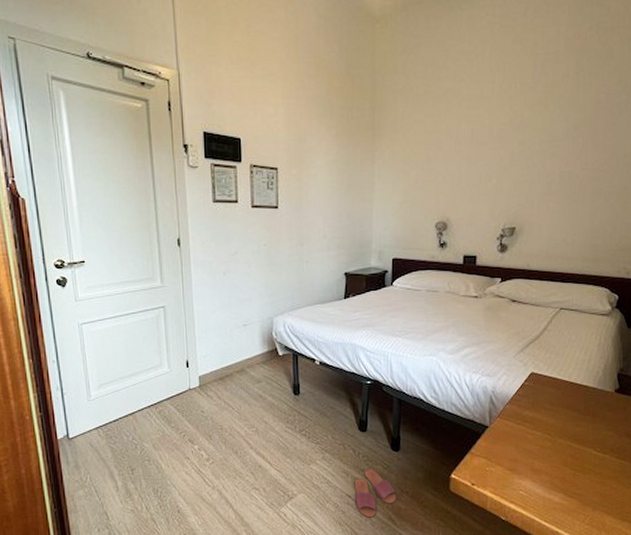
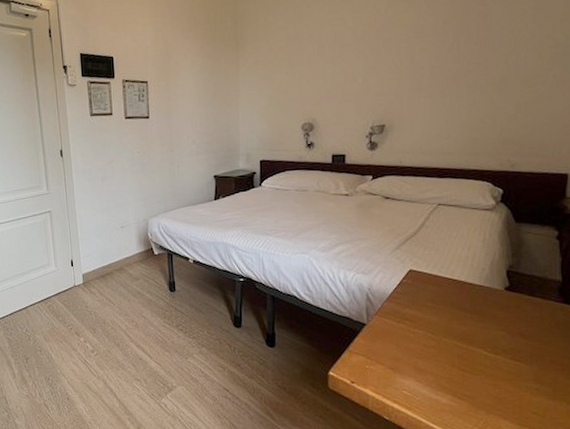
slippers: present [354,469,396,518] -> none [231,364,274,412]

